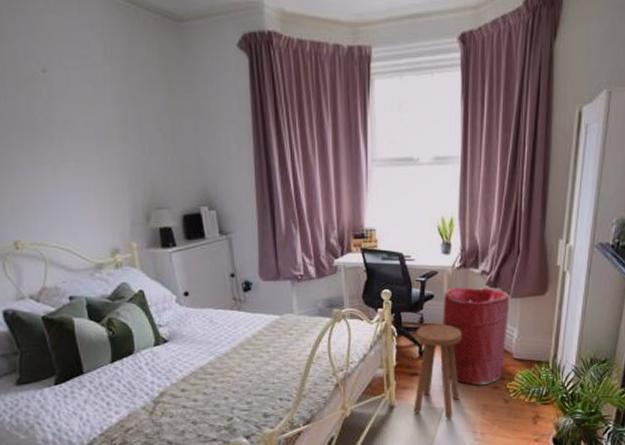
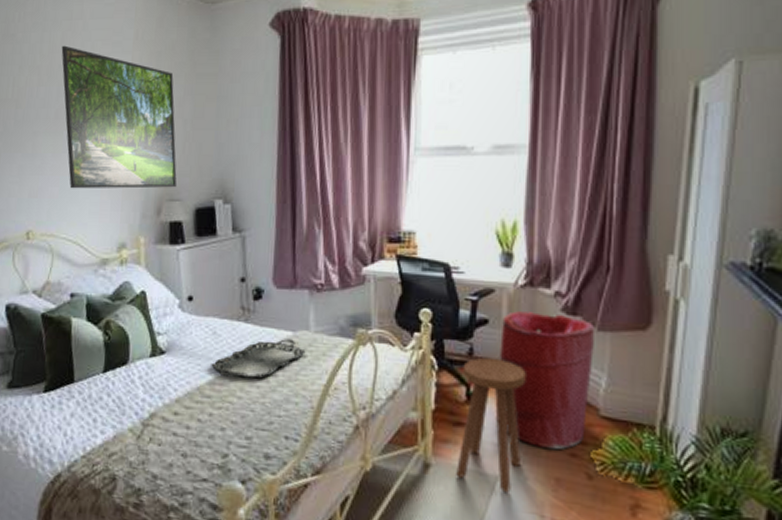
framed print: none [25,57,162,200] -> present [61,45,177,189]
serving tray: none [211,322,292,356] -> present [211,339,306,378]

